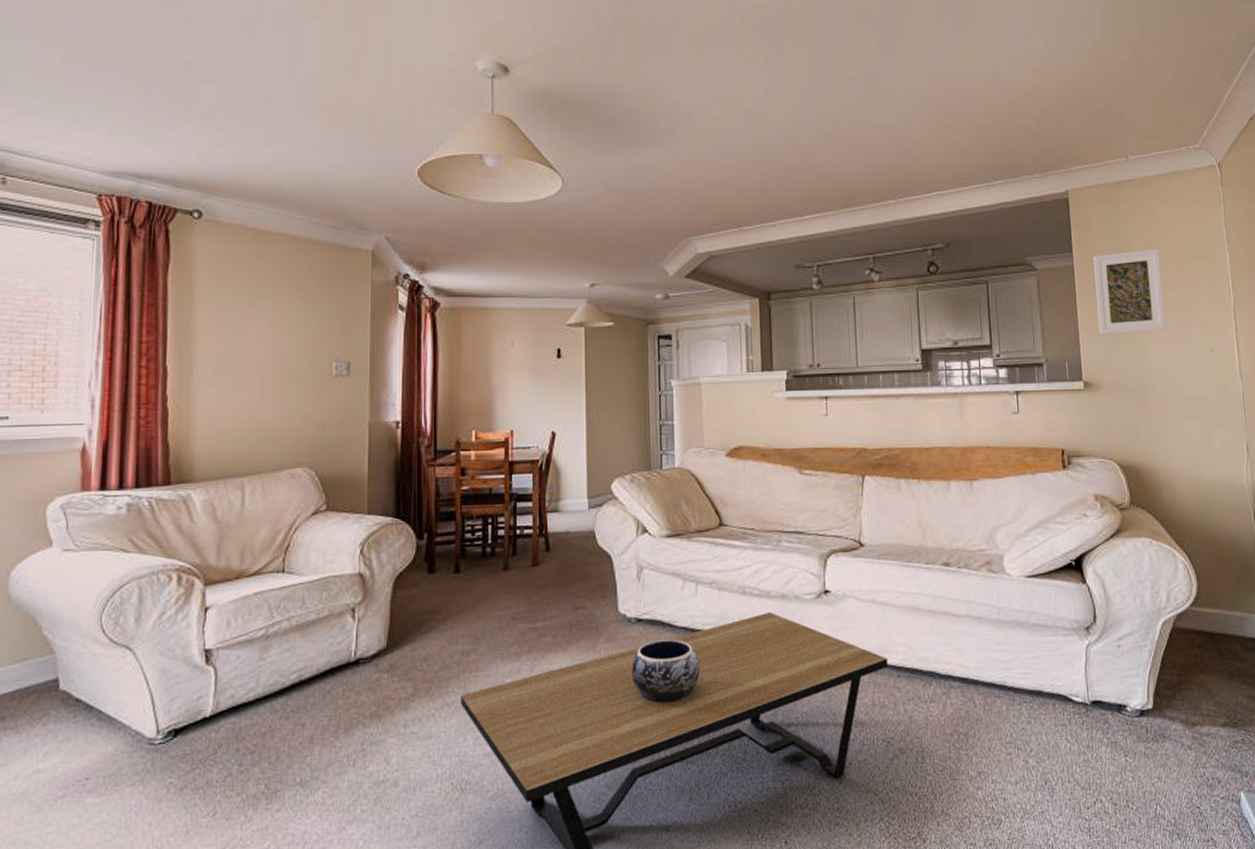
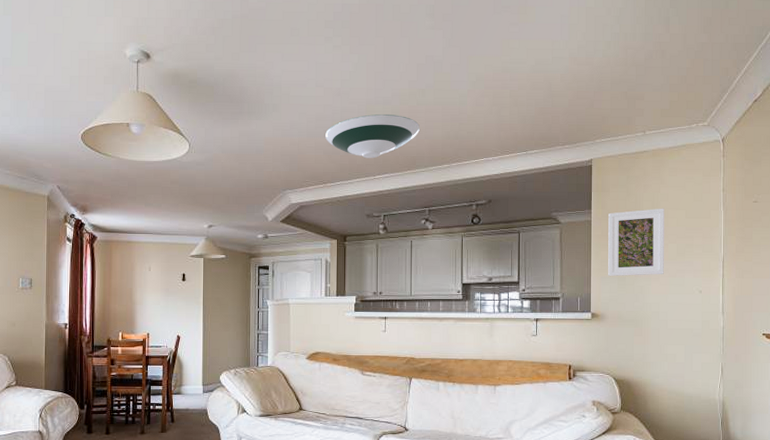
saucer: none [738,140,856,195] -> present [325,114,420,159]

